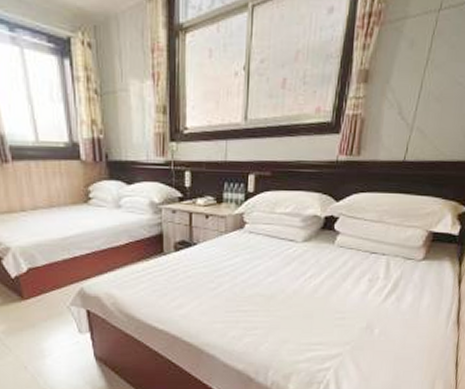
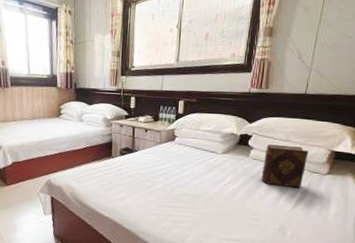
diary: none [348,226,404,279] -> present [261,144,309,189]

